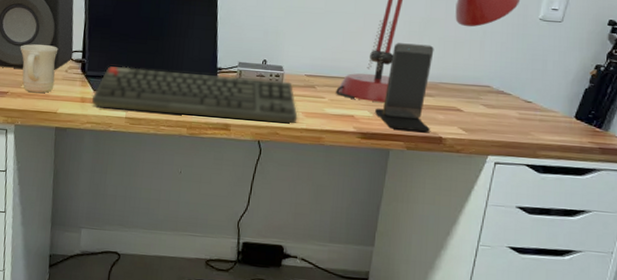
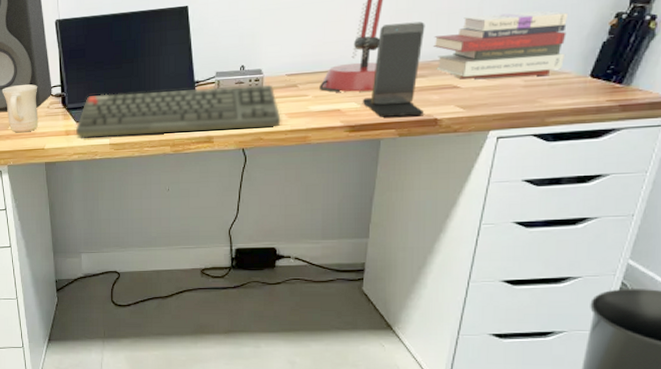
books: none [440,48,557,111] -> present [432,10,569,80]

